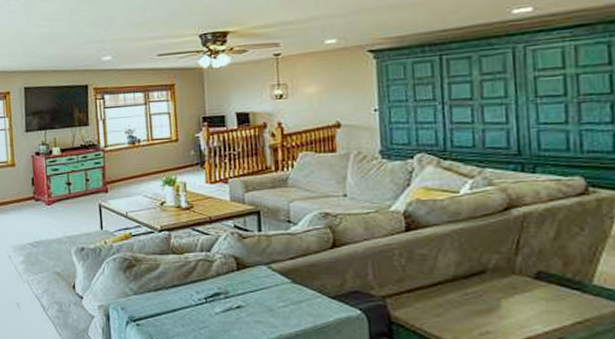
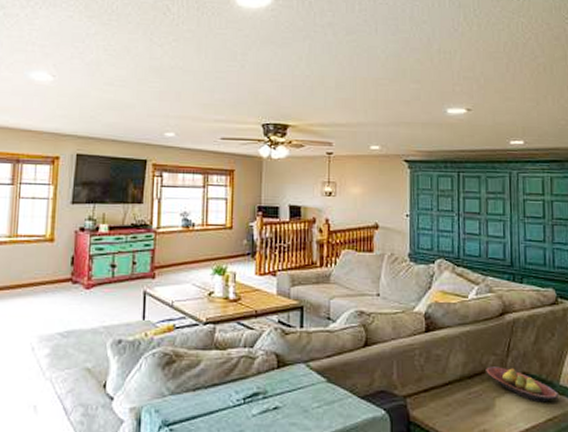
fruit bowl: none [487,265,591,304] -> present [486,366,558,403]

